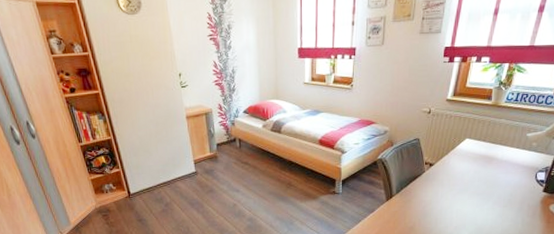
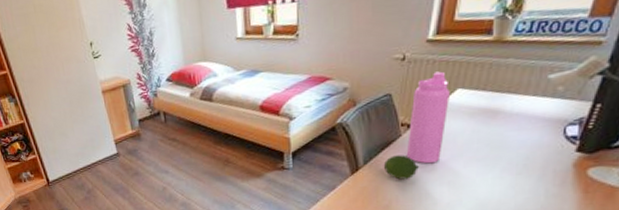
fruit: none [410,187,436,207] -> present [383,155,419,180]
water bottle: none [428,124,461,195] -> present [406,71,450,164]

